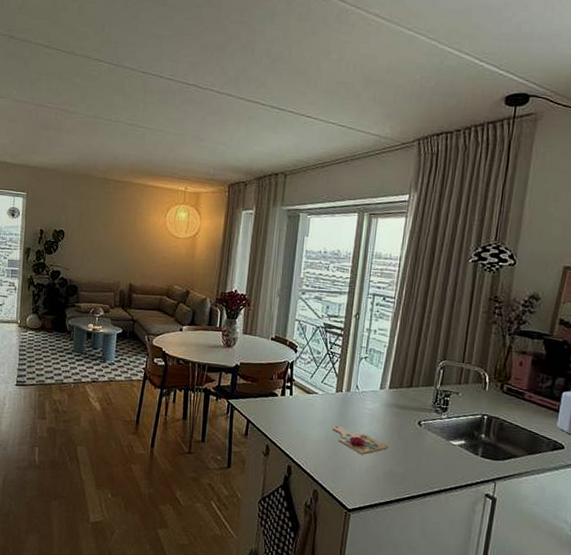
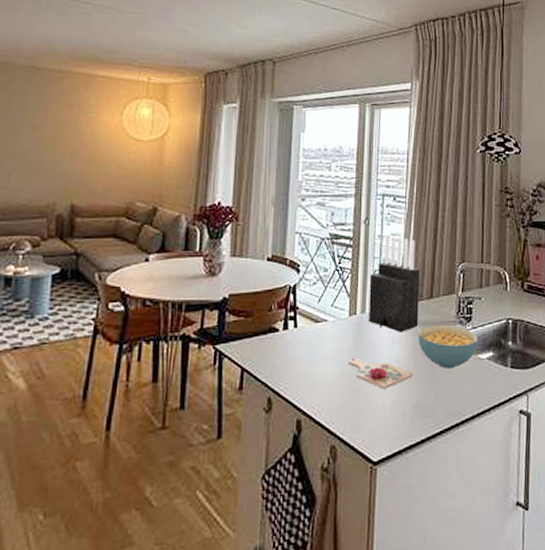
knife block: none [352,330,403,412] -> present [369,236,420,332]
cereal bowl: none [395,410,451,448] -> present [418,325,477,369]

